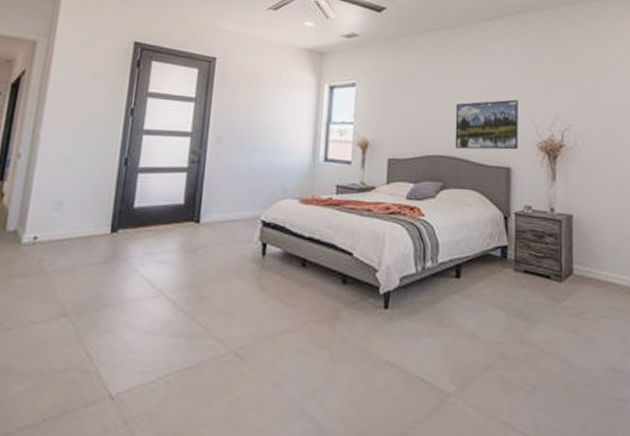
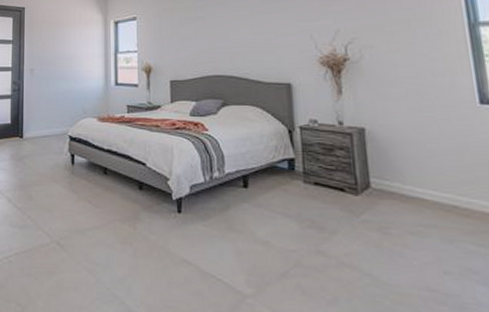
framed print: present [455,99,518,150] -> none [230,18,298,68]

